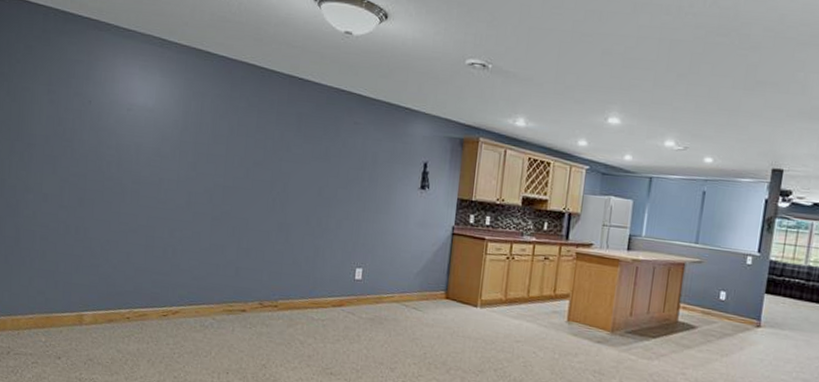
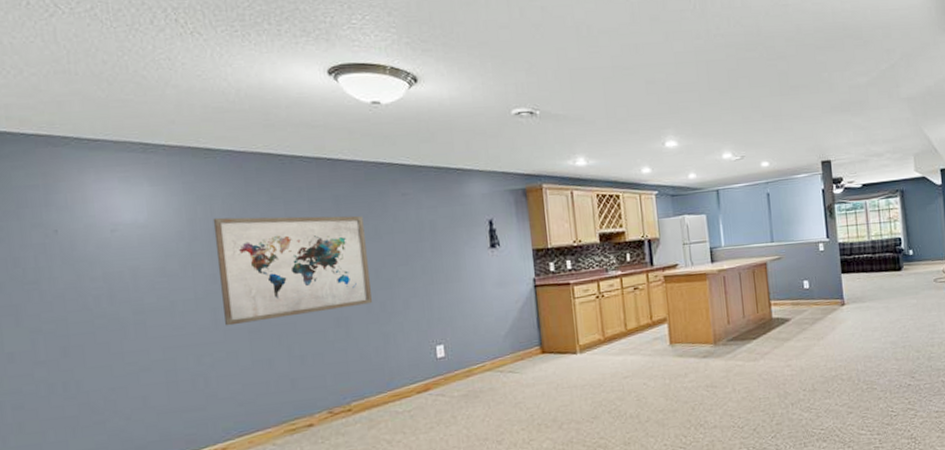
wall art: none [196,114,318,217] -> present [213,215,372,326]

